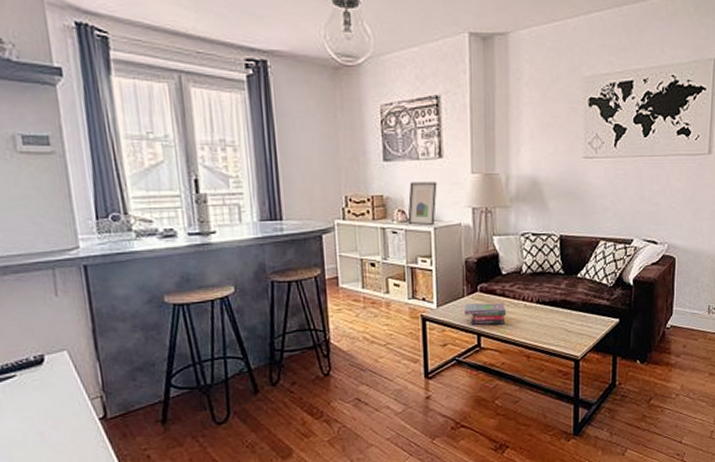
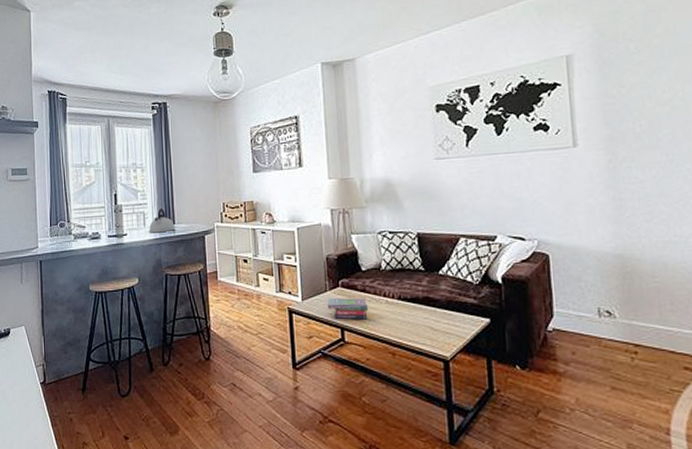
kettle: none [247,200,283,231] -> present [149,209,175,233]
picture frame: present [407,182,437,226] -> none [274,188,299,227]

